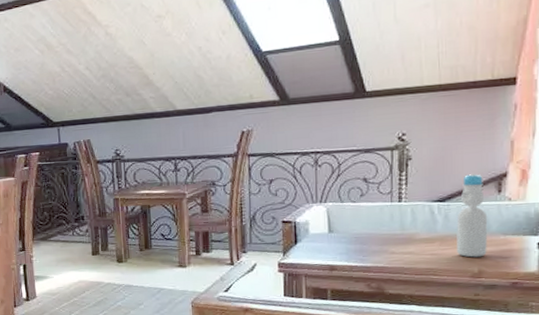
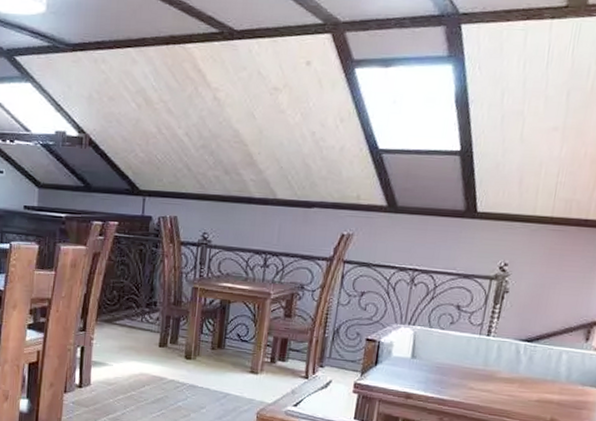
bottle: present [456,173,488,258] -> none [534,316,574,405]

